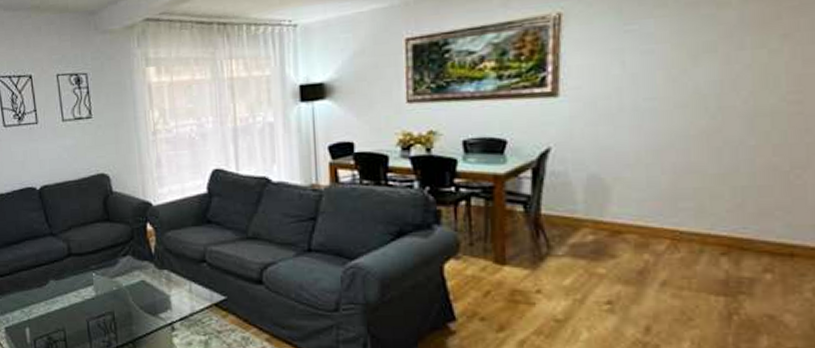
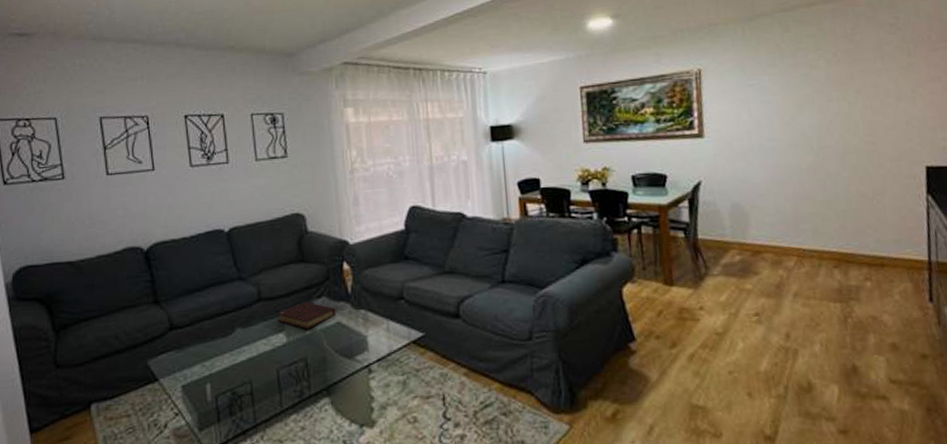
book: none [85,258,140,286] -> present [277,301,335,330]

